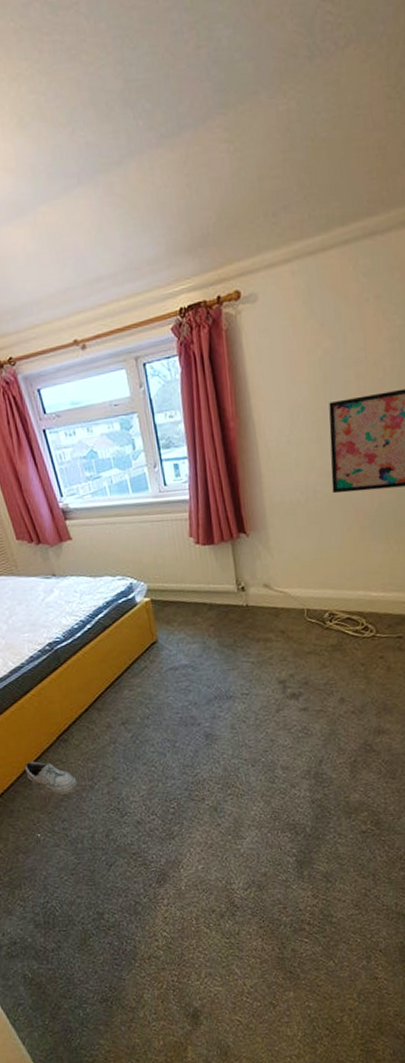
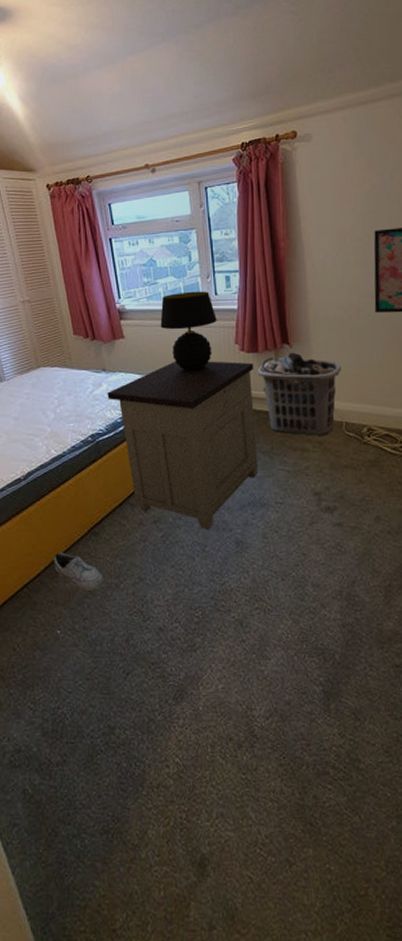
nightstand: none [60,555,223,727] -> present [107,361,259,530]
table lamp: none [107,482,169,570] -> present [160,291,217,372]
clothes hamper: none [214,541,301,626] -> present [257,352,341,436]

